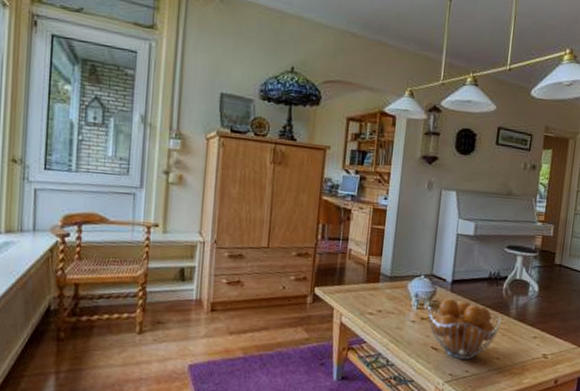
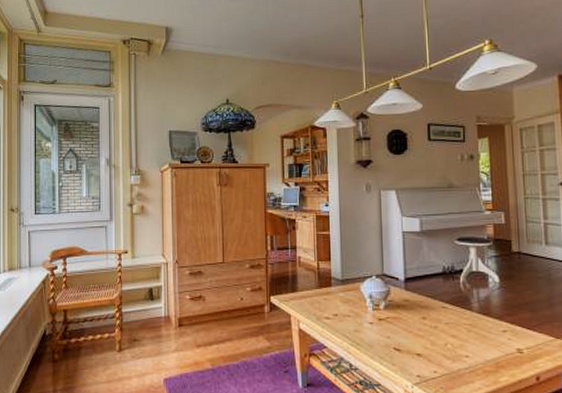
fruit basket: present [427,298,501,361] -> none [384,297,464,360]

